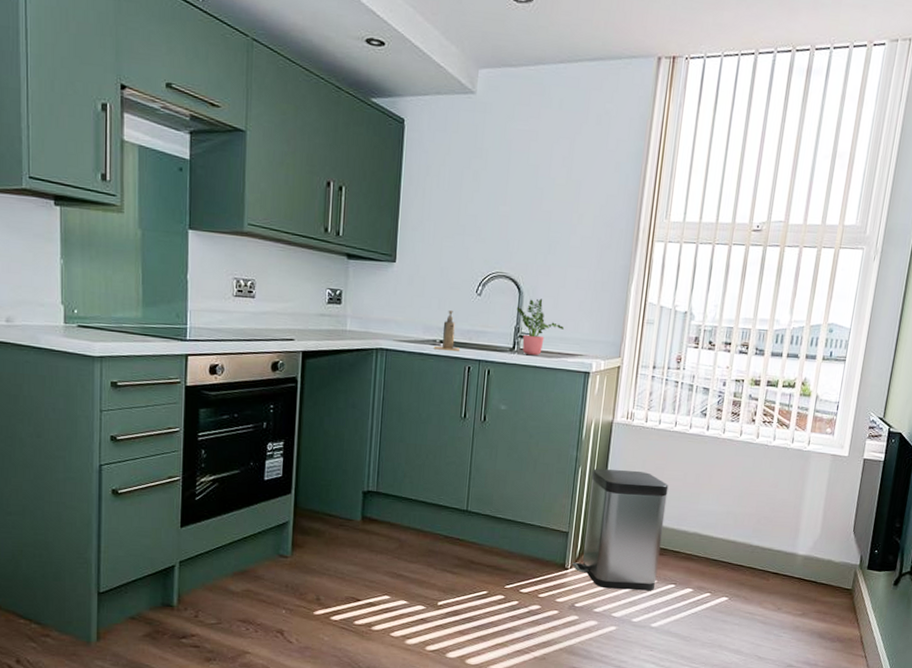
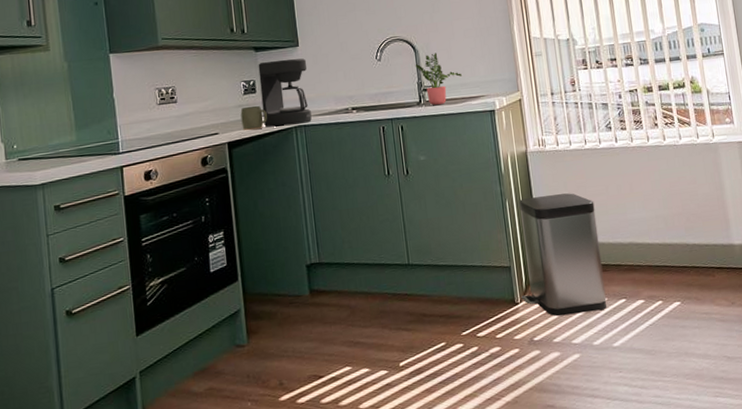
mug: none [320,317,349,344] -> present [240,106,267,131]
coffee maker: none [344,272,401,347] -> present [258,58,312,128]
soap dispenser: present [433,309,461,351] -> none [347,78,372,117]

